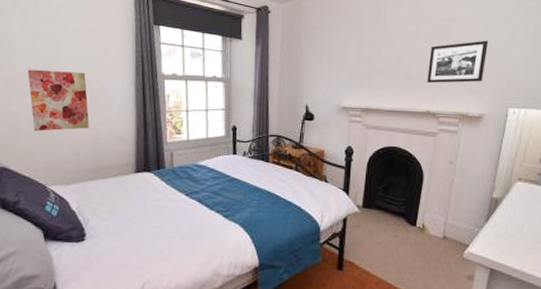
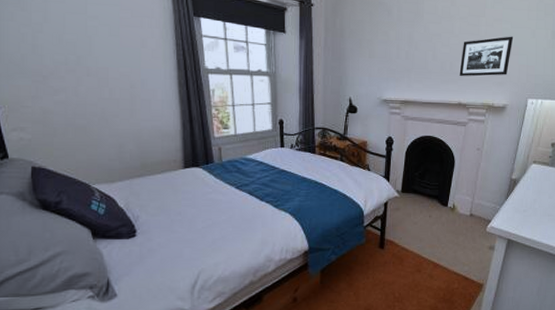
wall art: present [27,69,89,131] -> none [57,63,131,129]

